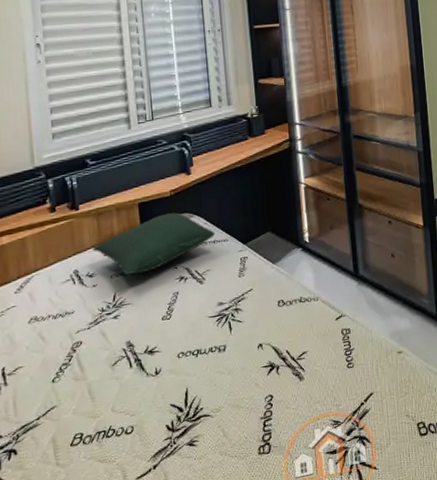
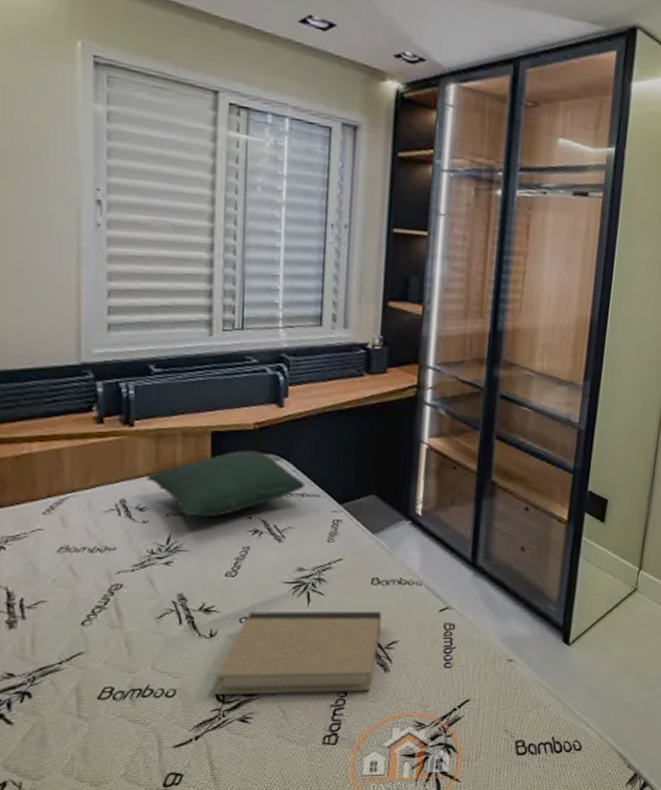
book: none [163,329,292,425] -> present [214,612,382,695]

